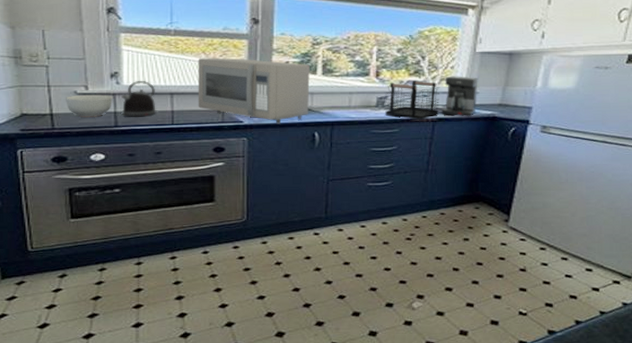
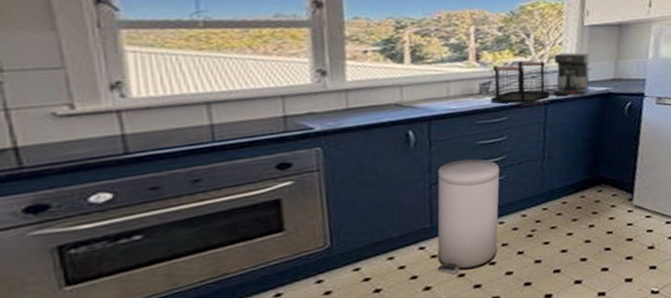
bowl: present [66,94,113,117] -> none [38,113,117,148]
kettle: present [121,81,157,117] -> none [130,89,189,139]
microwave: present [198,57,310,124] -> none [242,51,399,127]
pedal bin: none [327,162,388,261] -> present [437,158,500,275]

